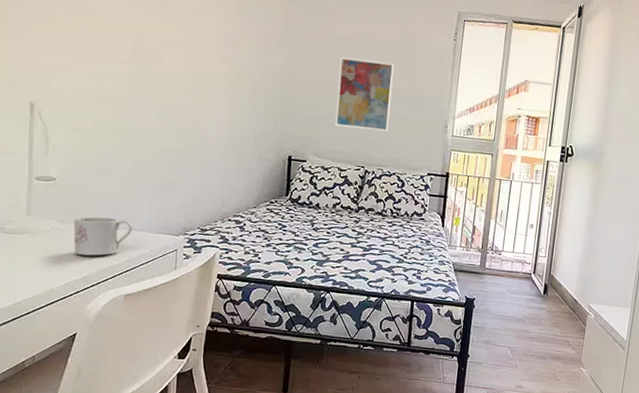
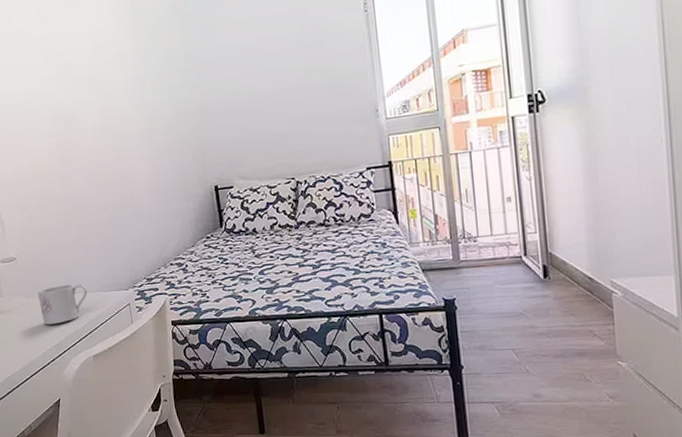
wall art: present [334,56,394,132] -> none [246,58,312,143]

